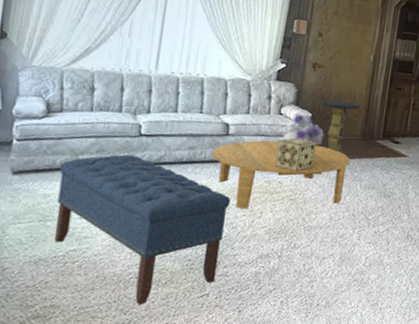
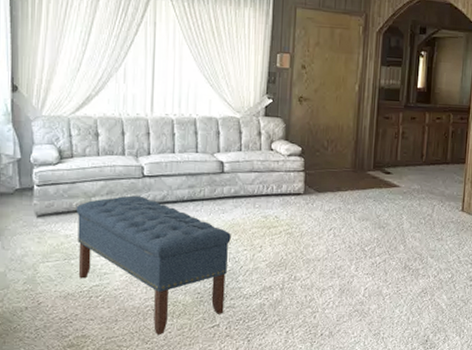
coffee table: present [212,140,350,209] -> none [210,176,343,244]
decorative box: present [275,137,316,171] -> none [270,172,308,205]
bouquet: present [283,114,325,146] -> none [275,149,316,180]
side table: present [318,100,361,153] -> none [307,133,349,186]

